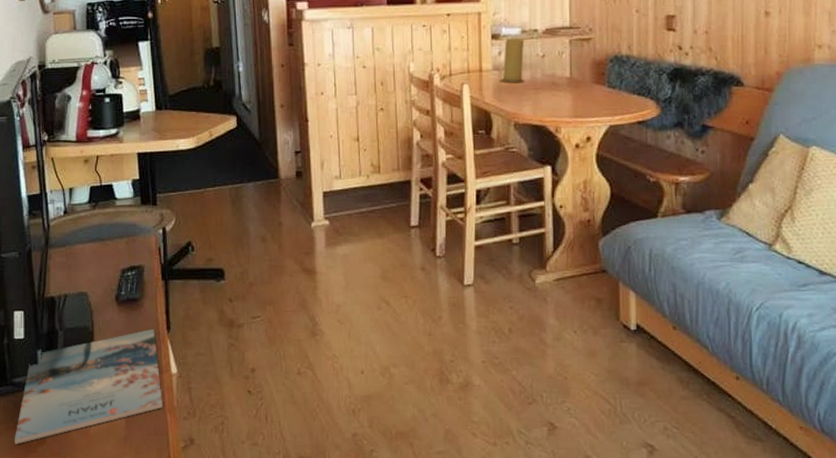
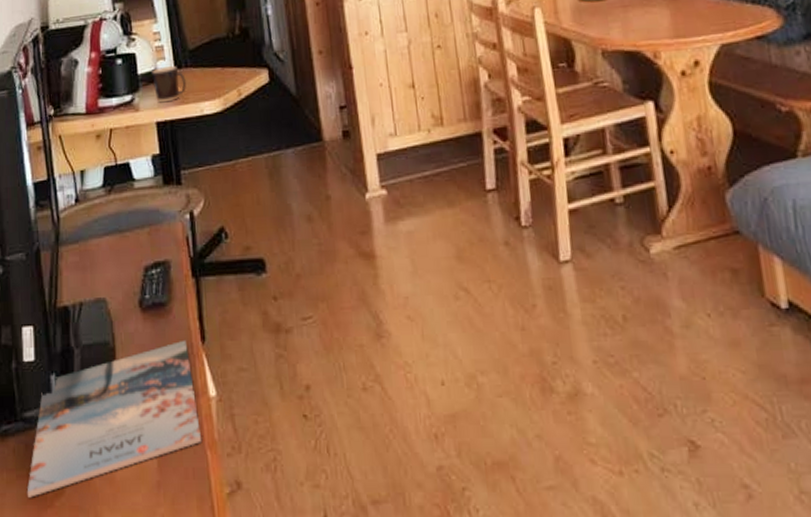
mug: none [135,108,165,137] -> present [151,66,186,103]

